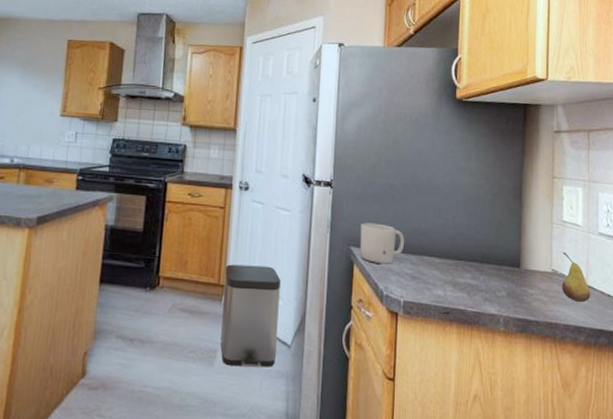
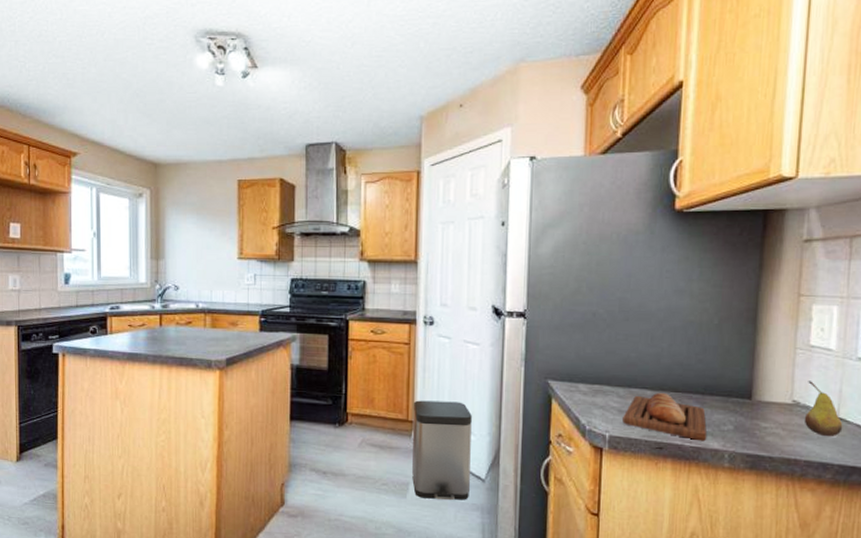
mug: present [359,222,405,265] -> none [558,354,611,399]
bread loaf: none [415,261,486,307] -> present [622,393,707,442]

